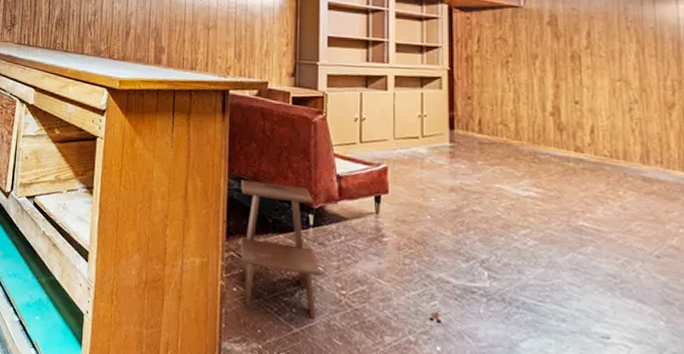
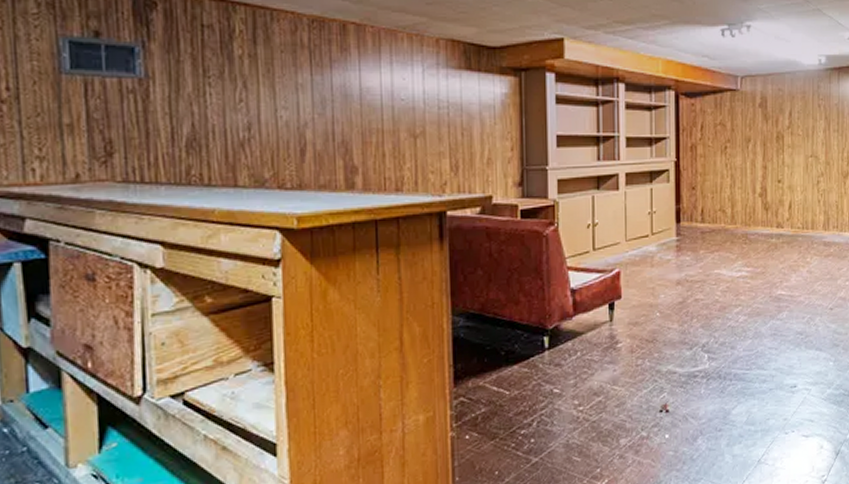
step stool: present [241,180,322,320] -> none [467,309,559,452]

